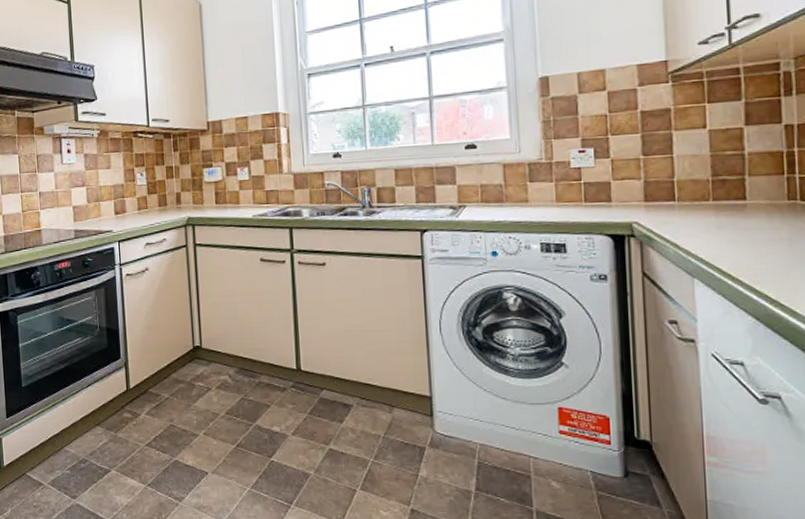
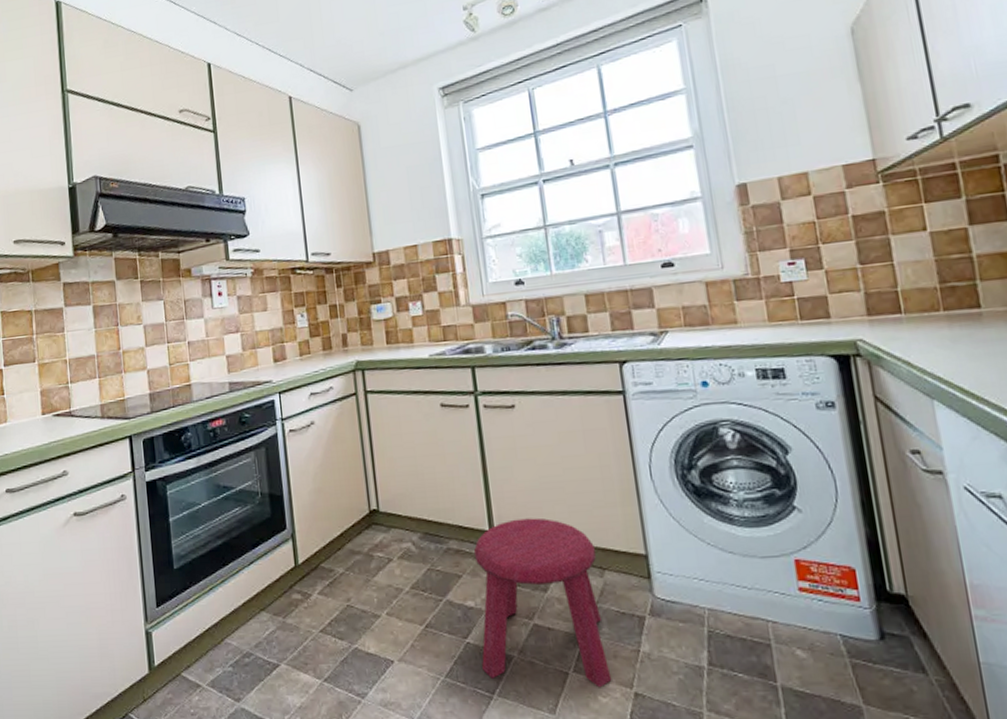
stool: none [281,360,393,504] -> present [473,517,612,688]

